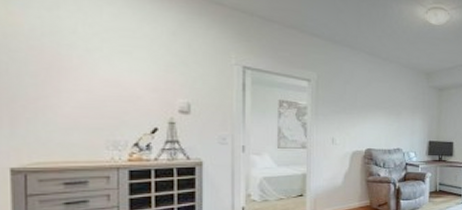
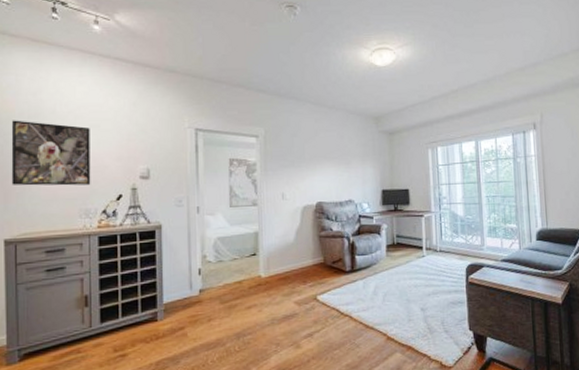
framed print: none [18,35,120,115] -> present [11,120,91,186]

